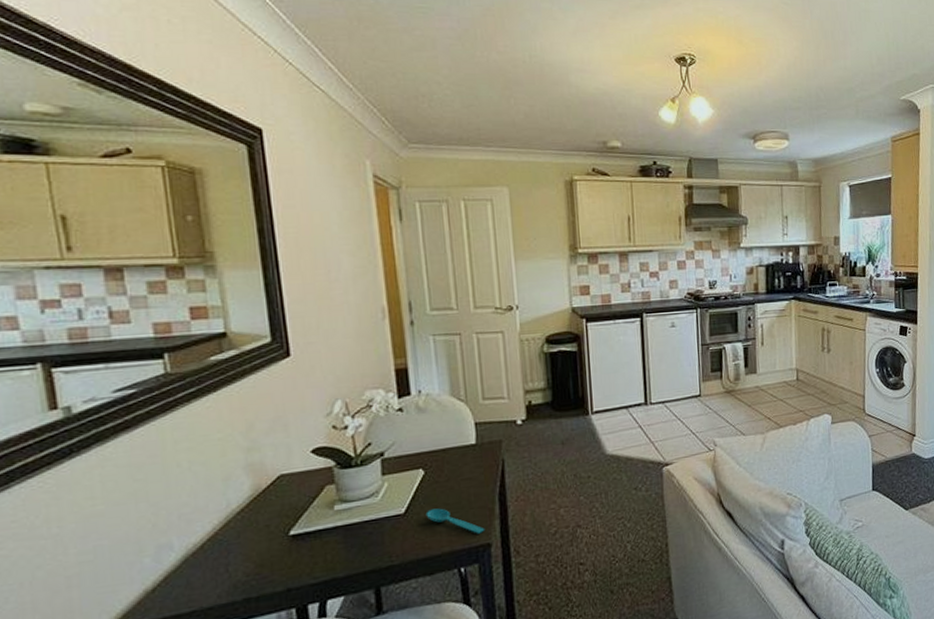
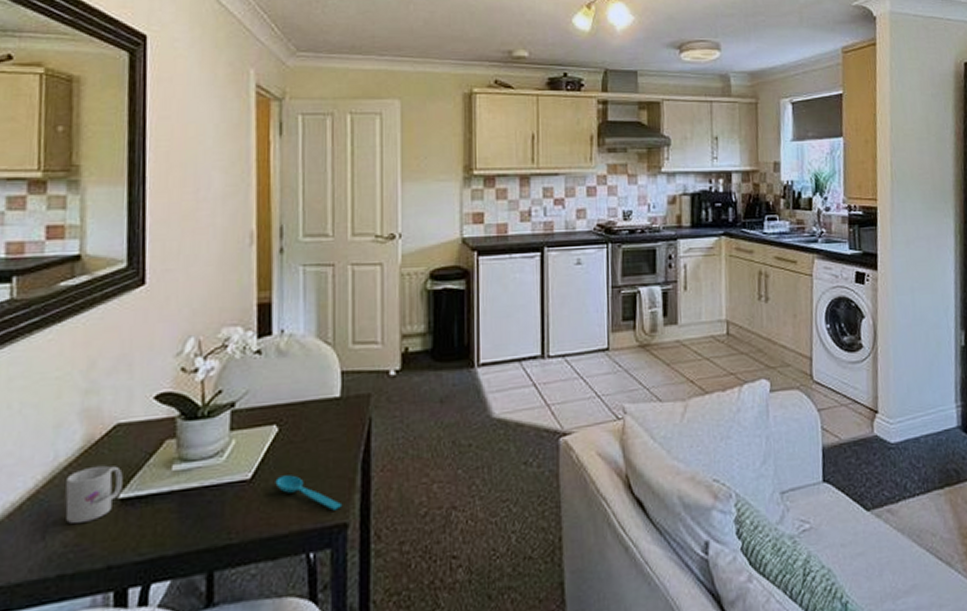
mug: none [241,509,292,557] -> present [65,465,123,523]

